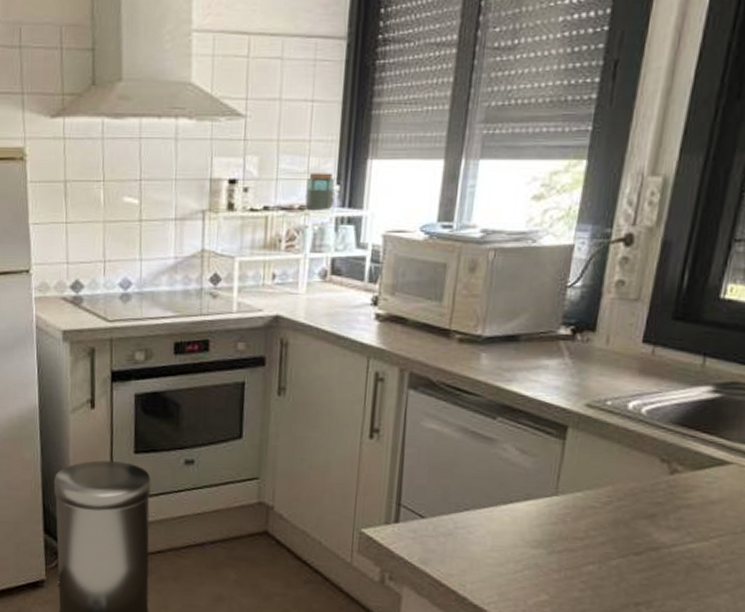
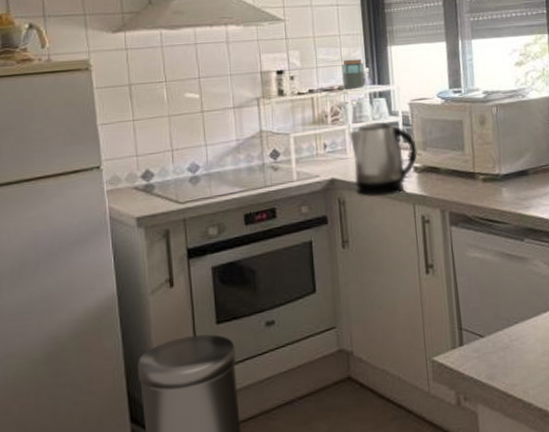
kettle: none [301,253,384,343] -> present [349,121,418,198]

